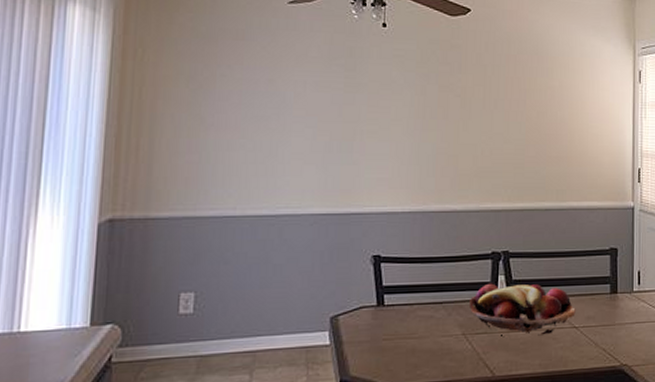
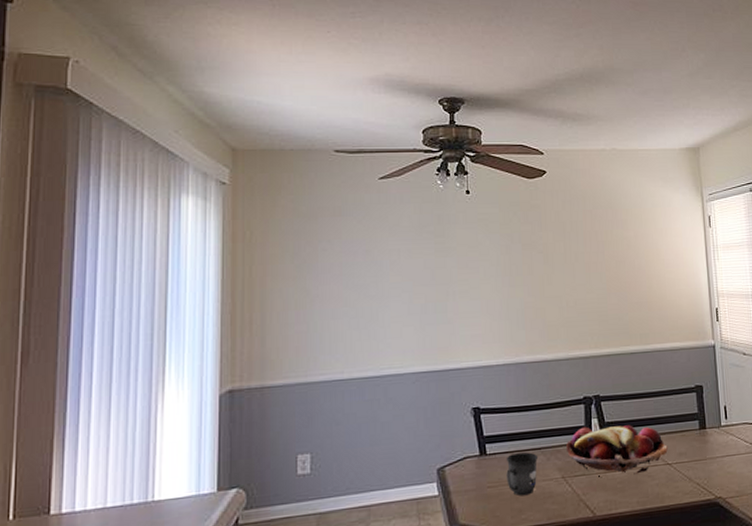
mug: none [403,306,438,351] -> present [506,452,537,496]

